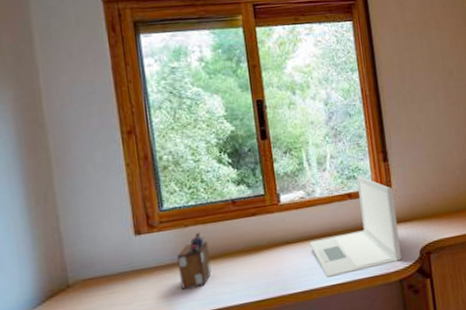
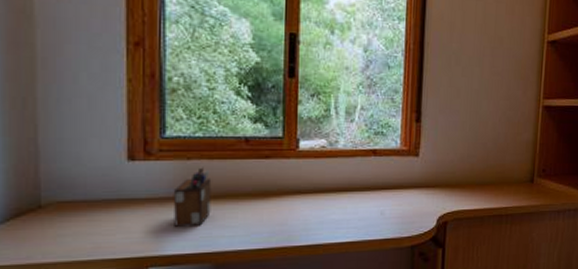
laptop: present [309,176,402,277] -> none [323,133,421,234]

